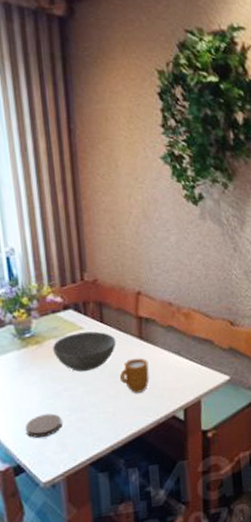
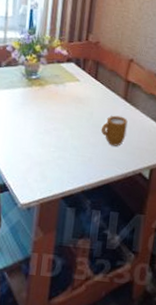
coaster: present [26,413,62,438] -> none [16,146,47,166]
bowl: present [53,331,117,372] -> none [51,83,105,118]

